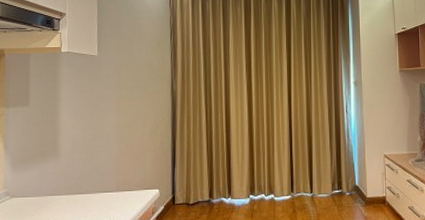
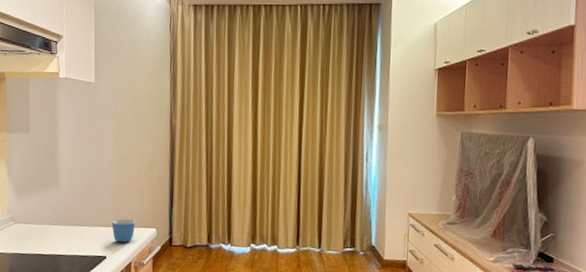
mug: none [114,183,139,207] -> present [111,219,136,243]

